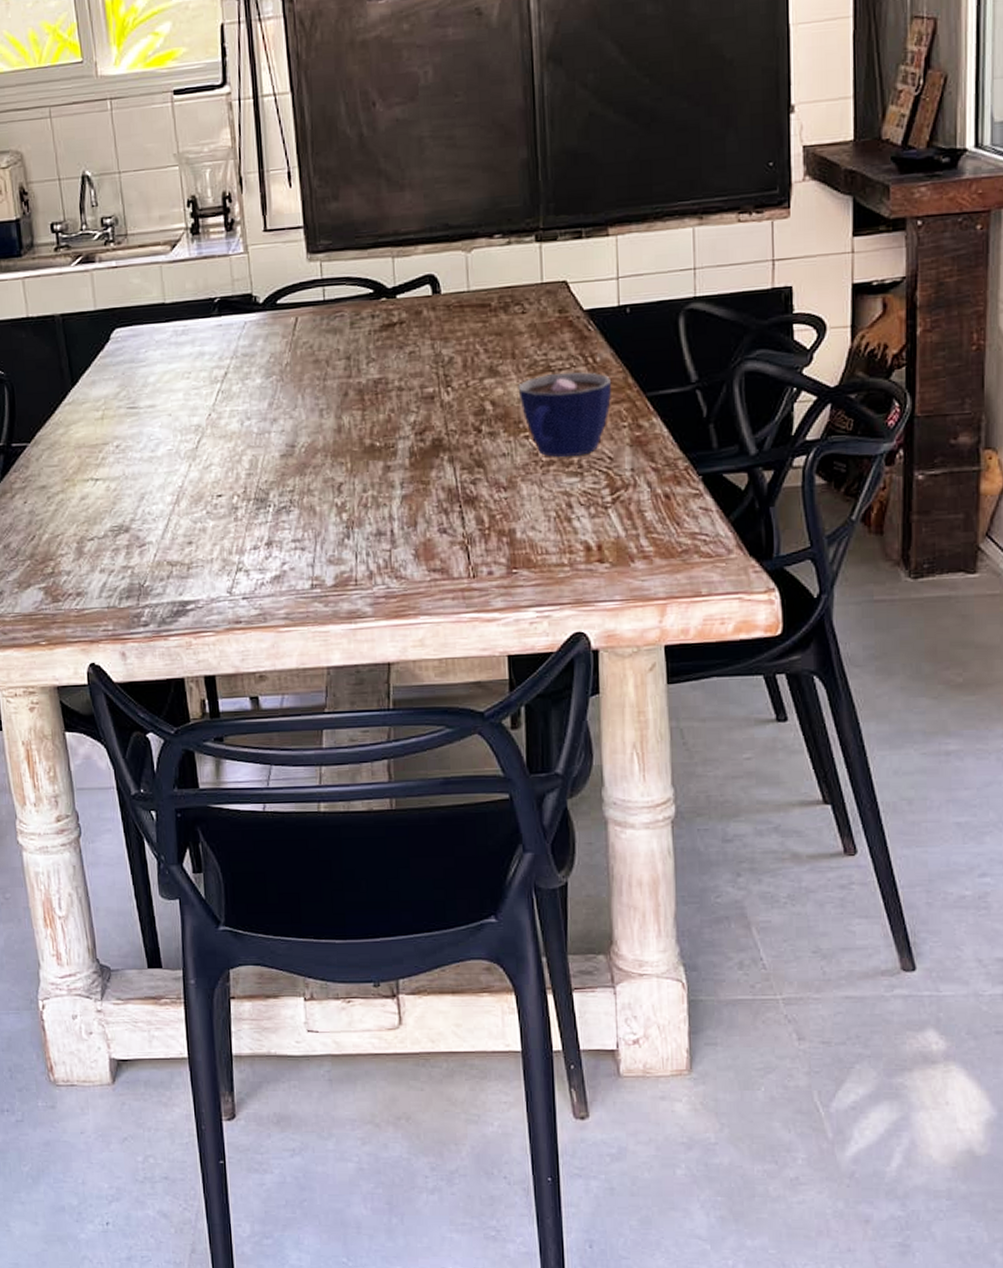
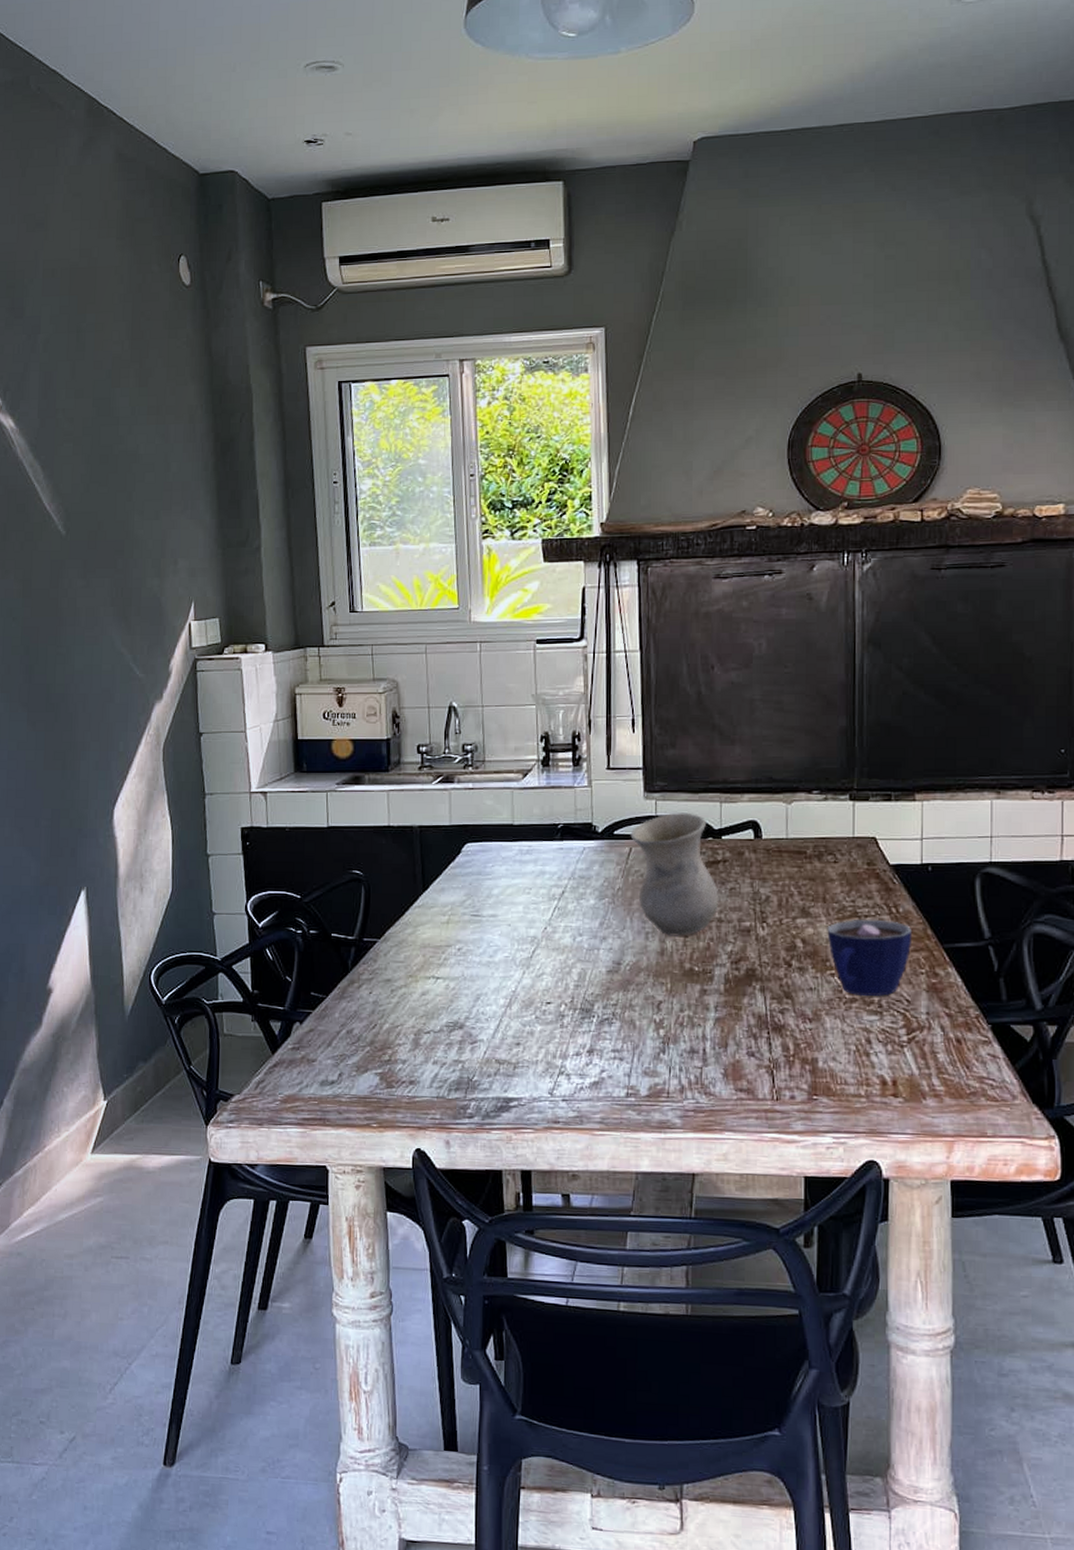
vase: none [295,272,398,411] -> present [630,812,719,936]

